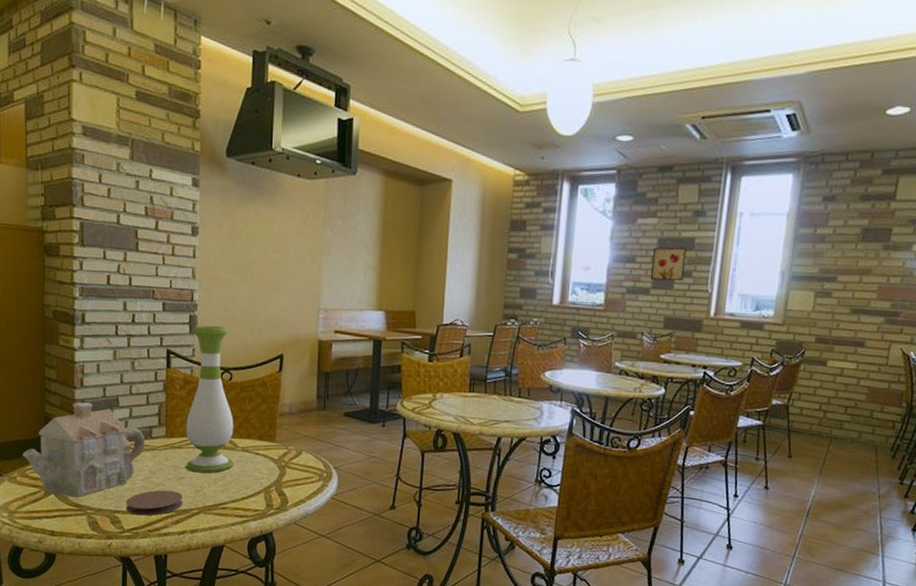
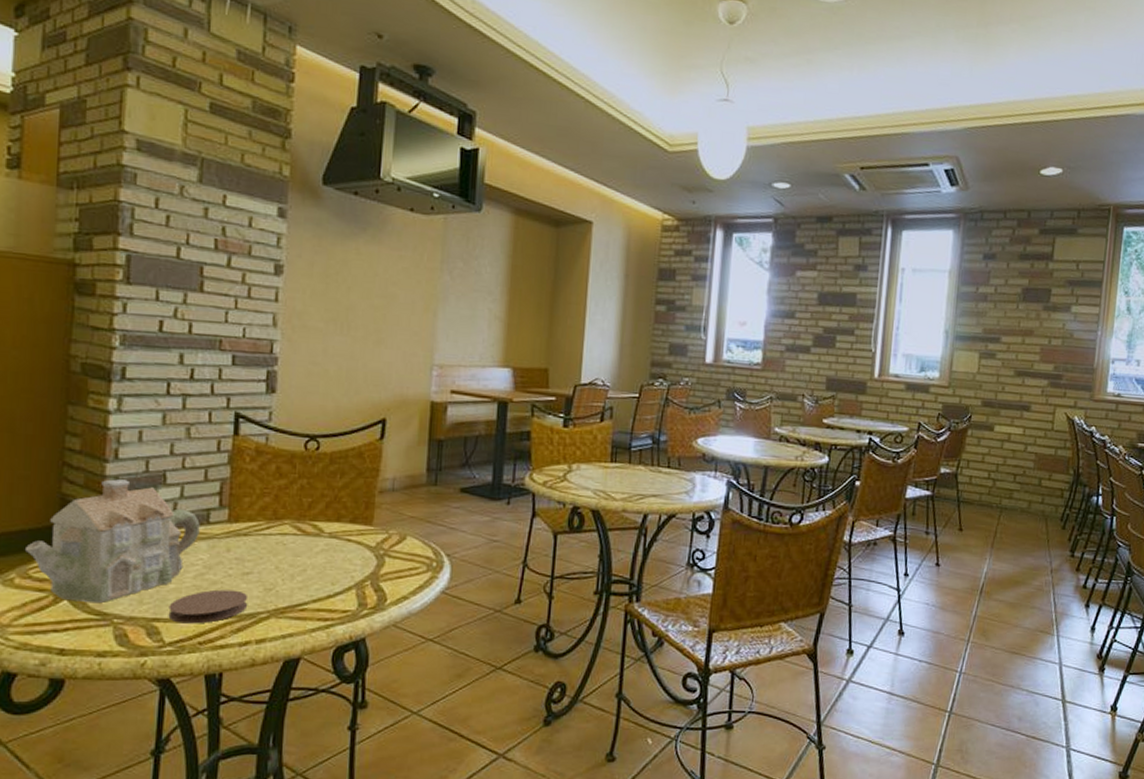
vase: present [185,325,234,474] -> none [252,382,320,567]
wall art: present [651,247,687,282] -> none [811,302,849,340]

